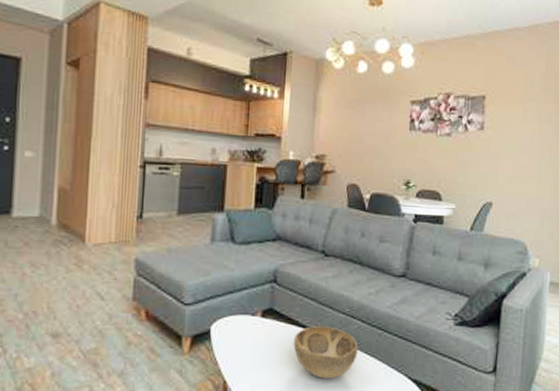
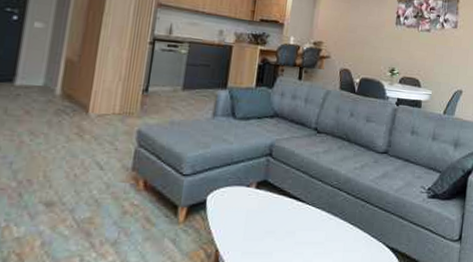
decorative bowl: present [293,326,358,379] -> none [284,197,343,247]

